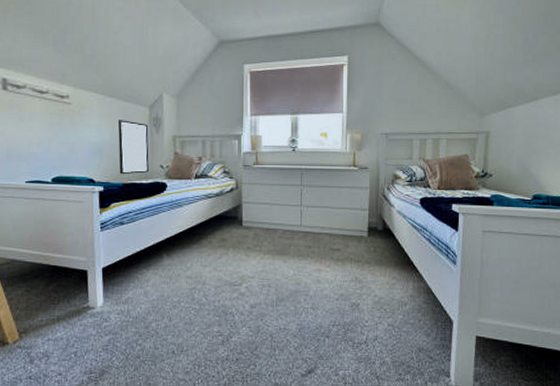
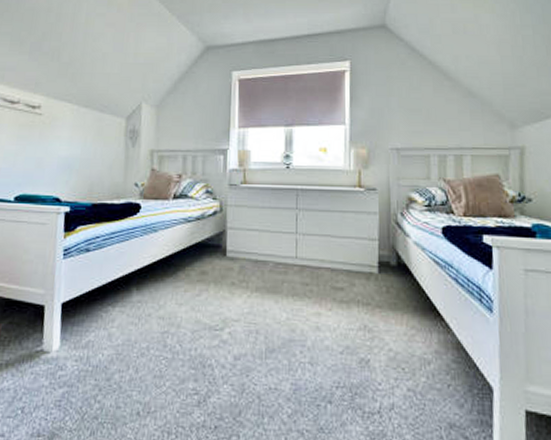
writing board: present [117,120,149,175] -> none [89,132,124,194]

